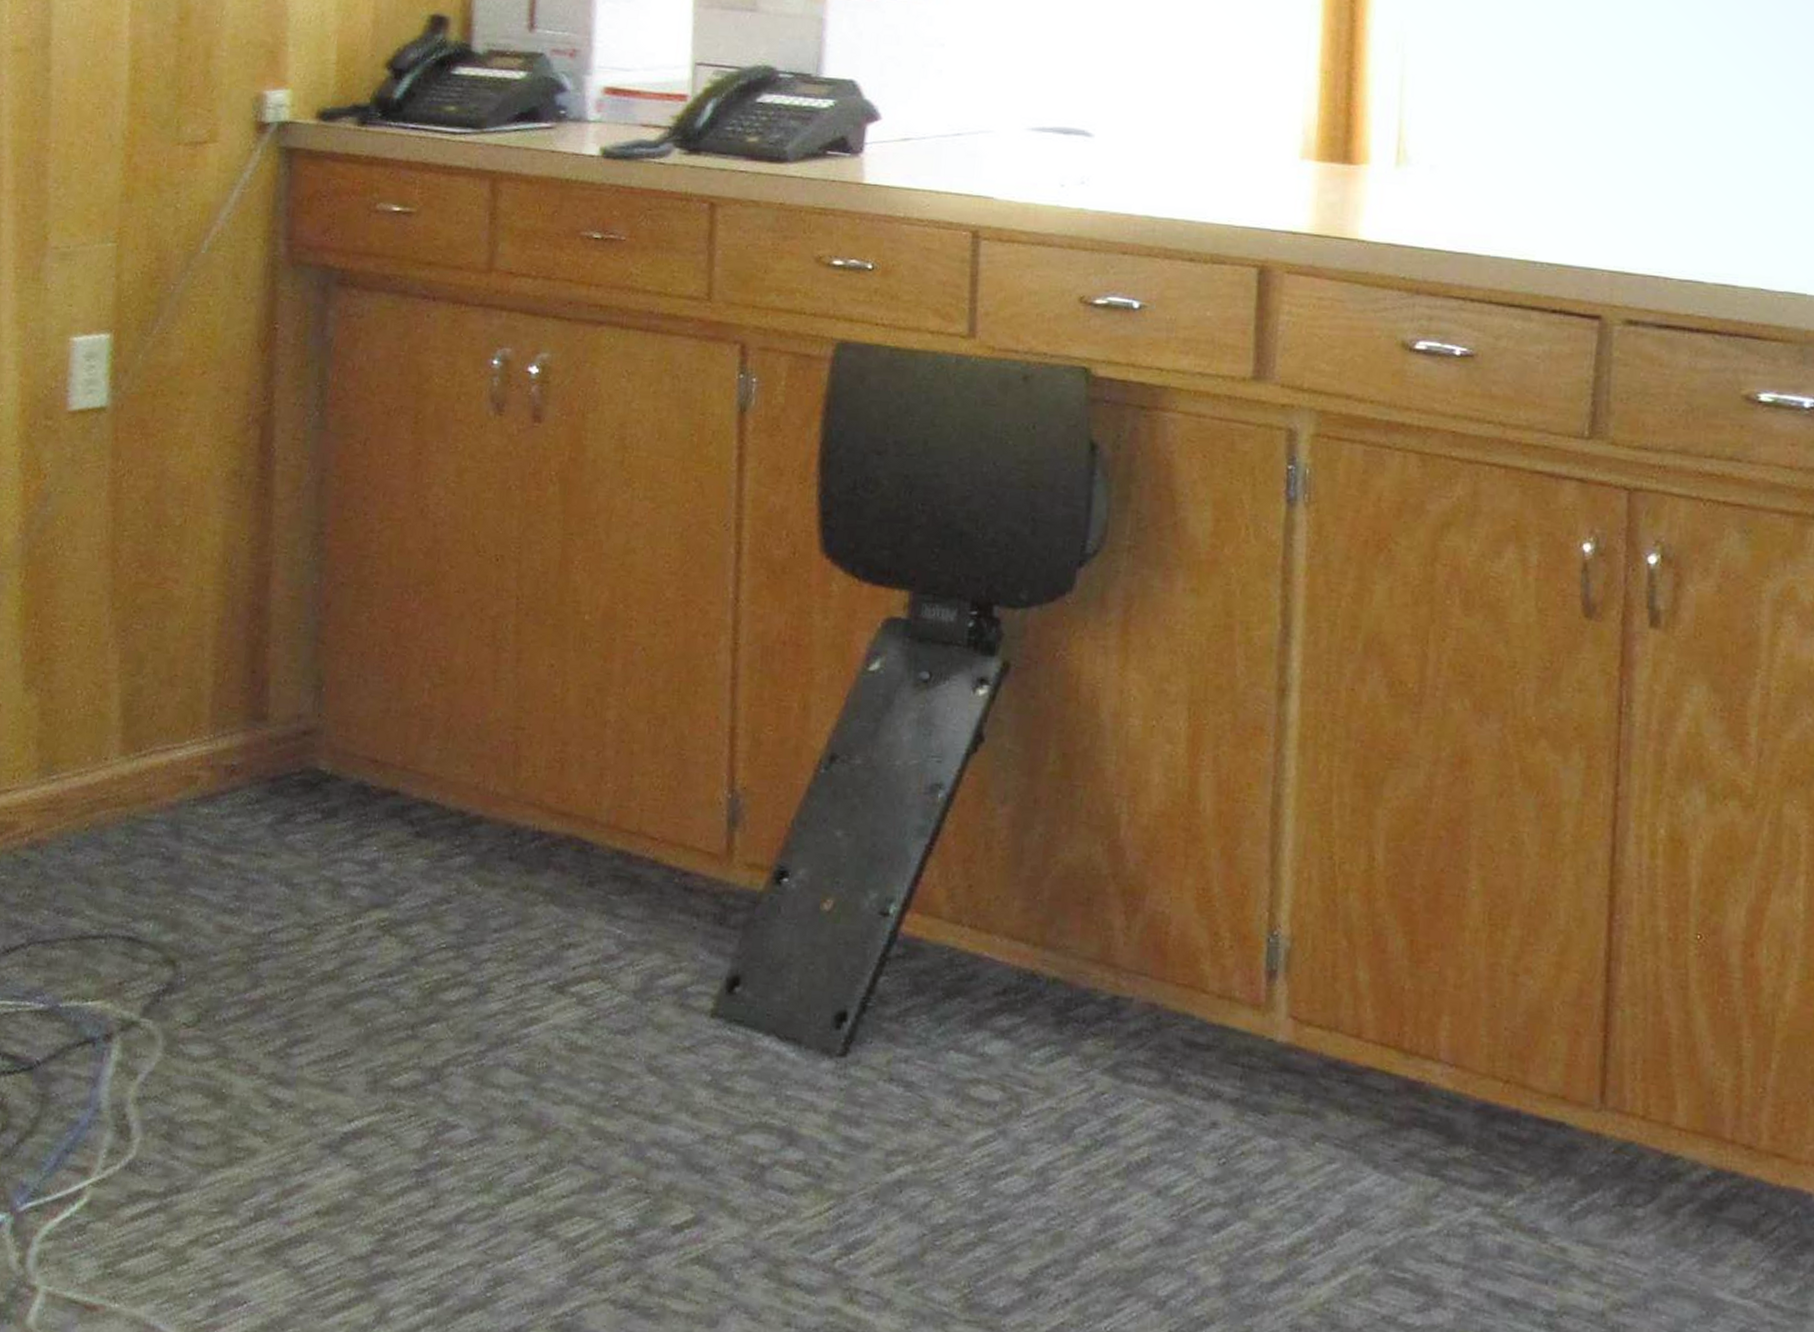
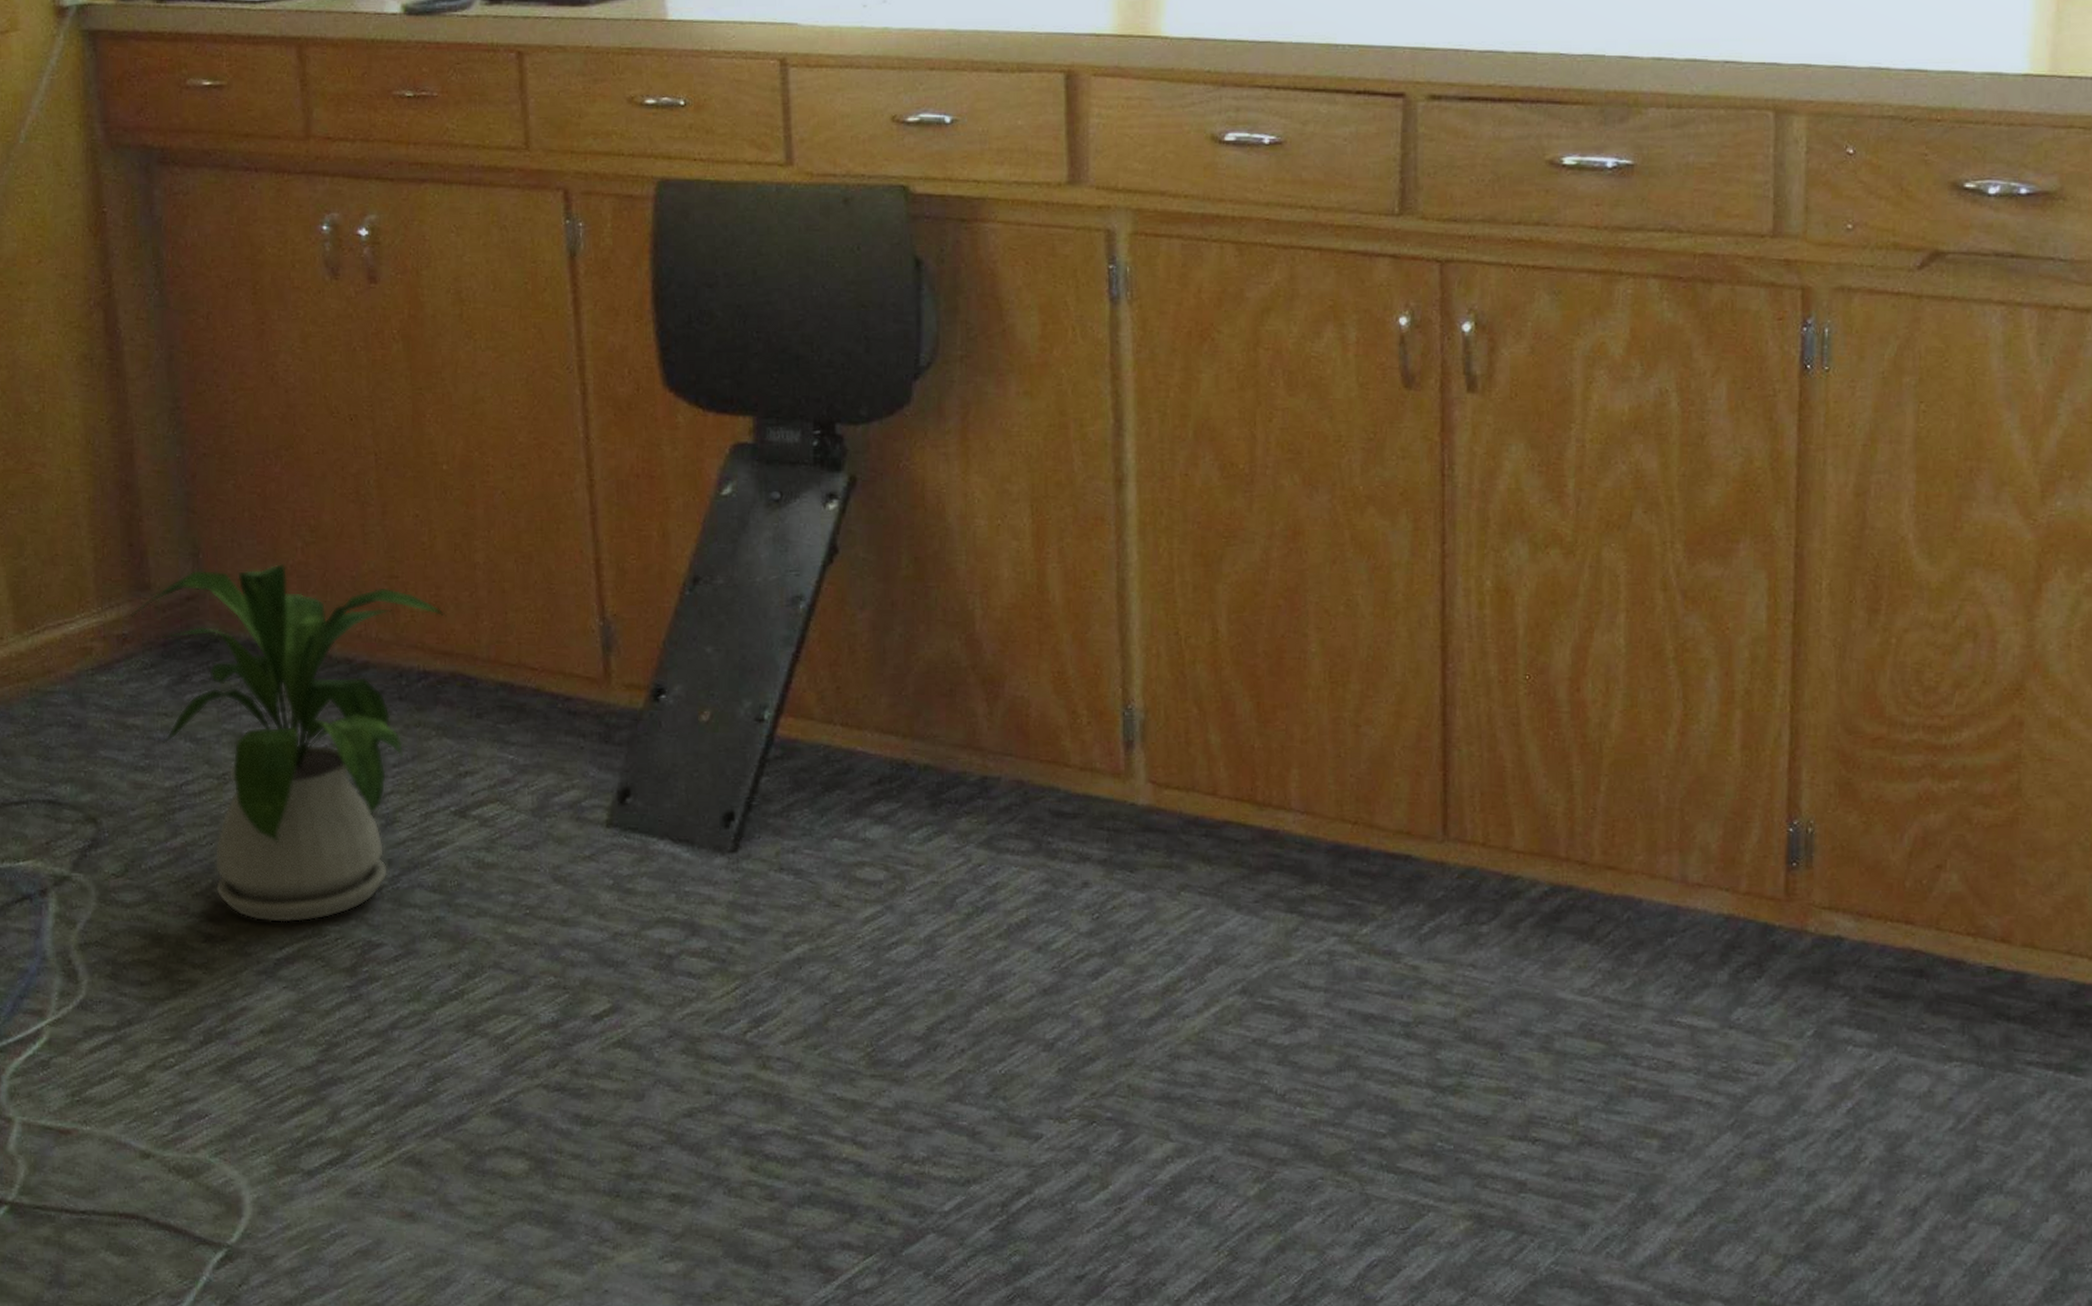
house plant: none [242,703,570,1094] -> present [131,563,447,923]

